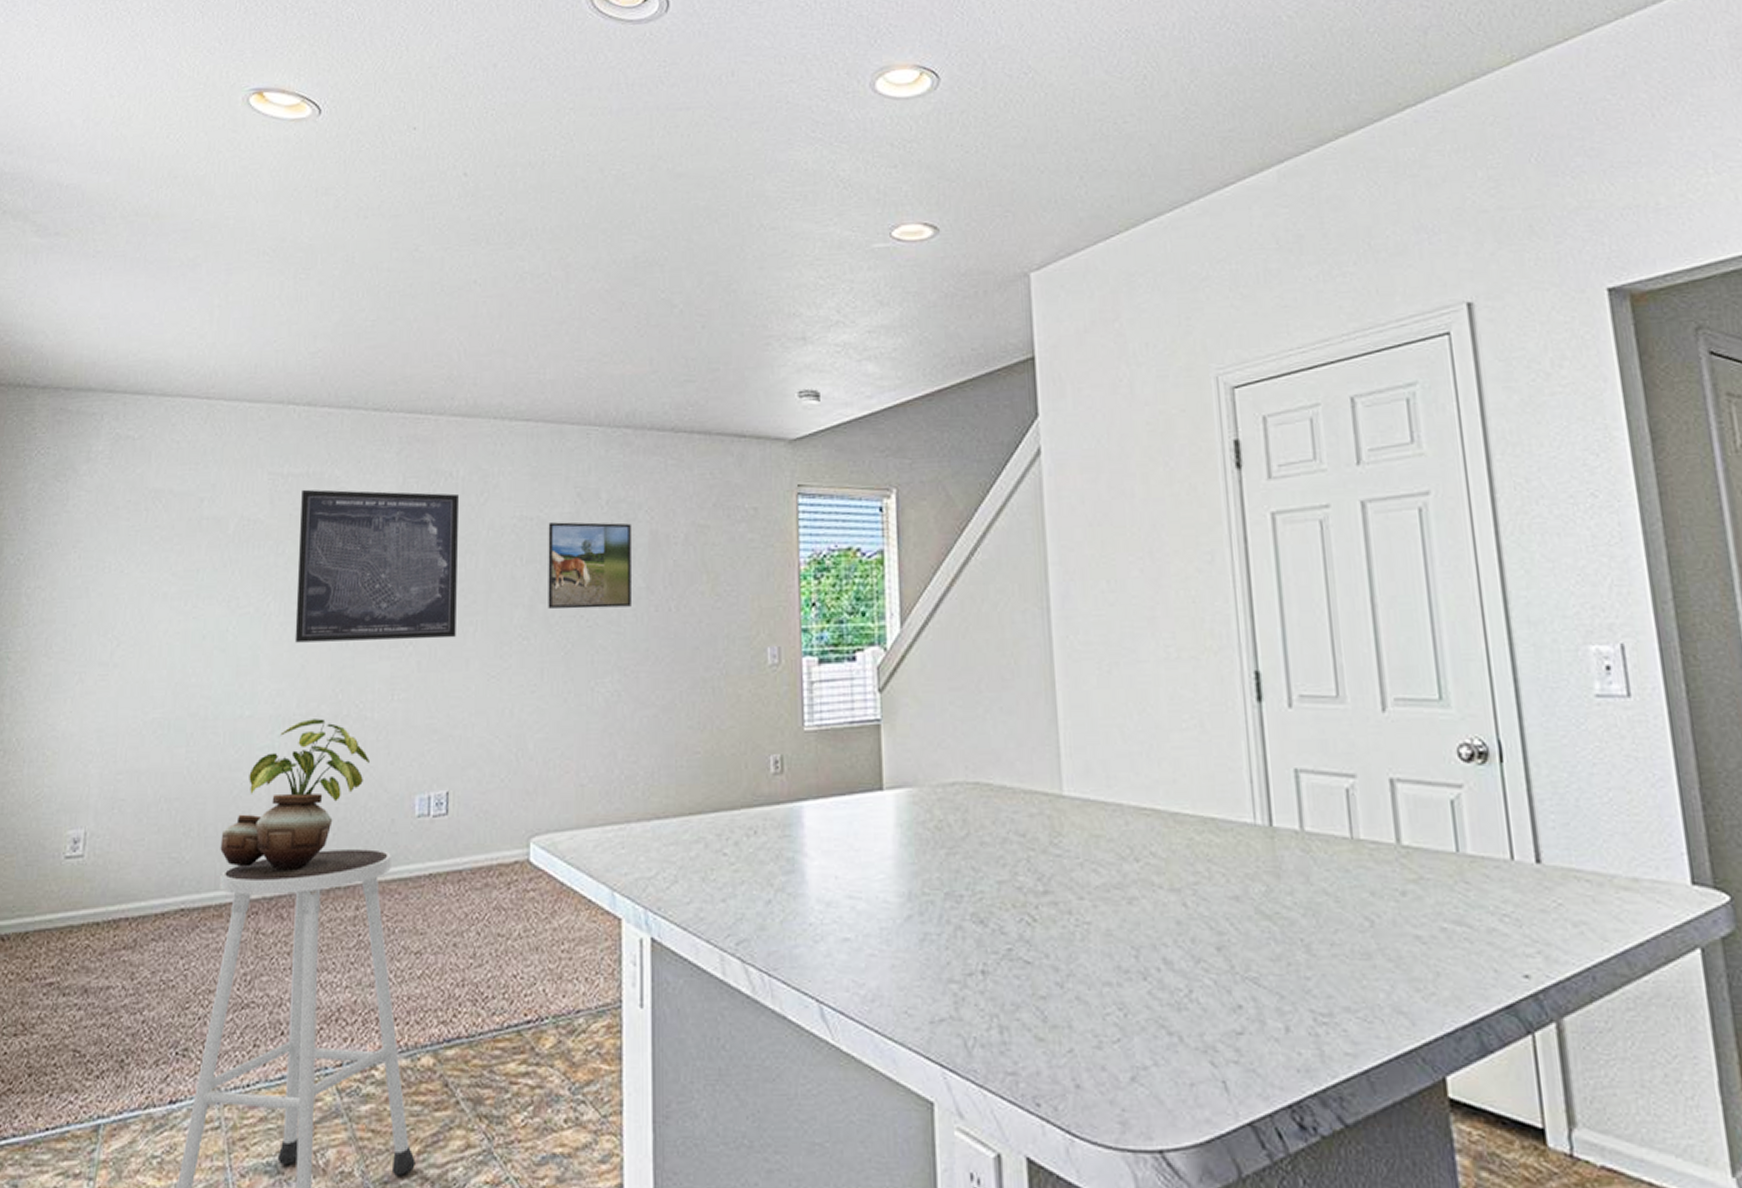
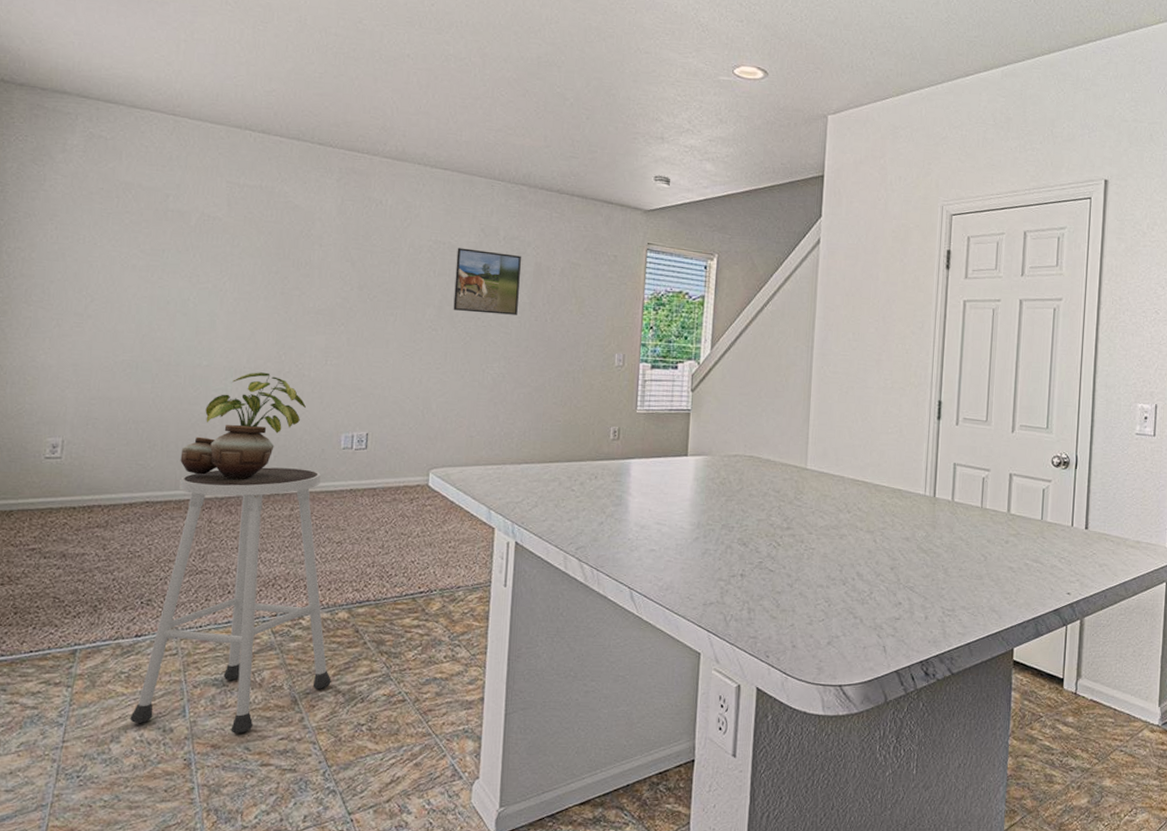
wall art: present [294,489,458,643] -> none [246,198,386,324]

